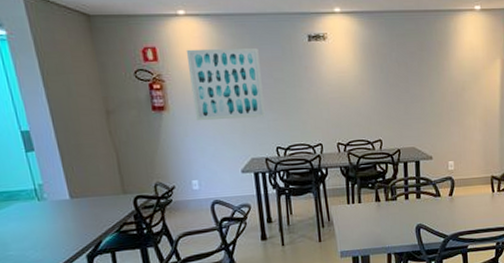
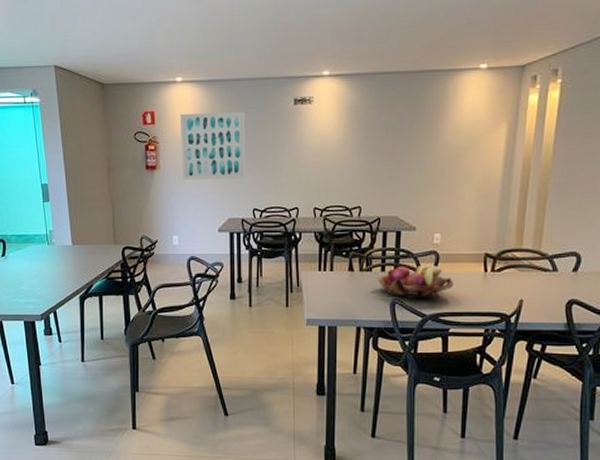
fruit basket: none [402,189,468,223] -> present [377,265,454,299]

